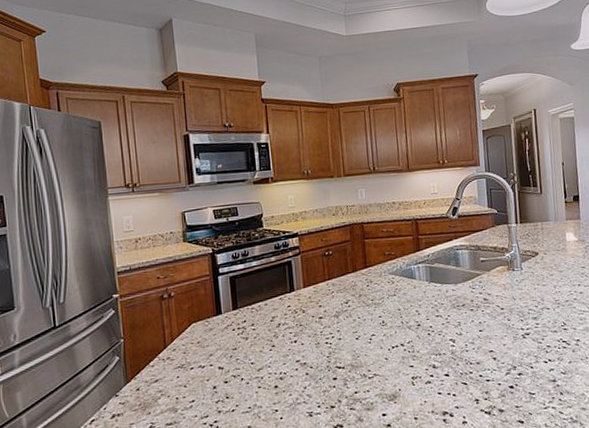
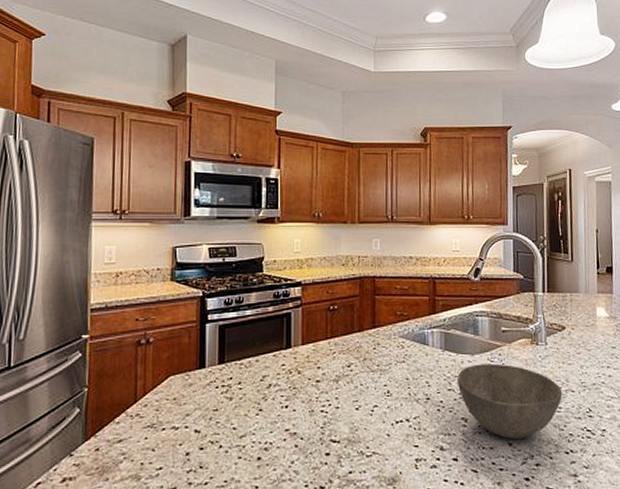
bowl: none [444,290,539,354] -> present [458,363,563,439]

